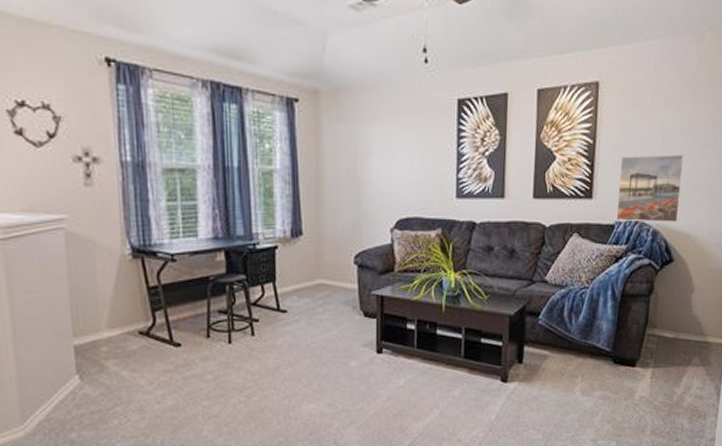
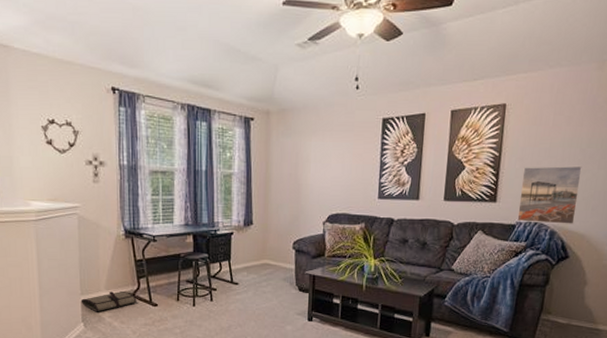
tool roll: none [73,328,153,360] -> present [80,290,137,312]

